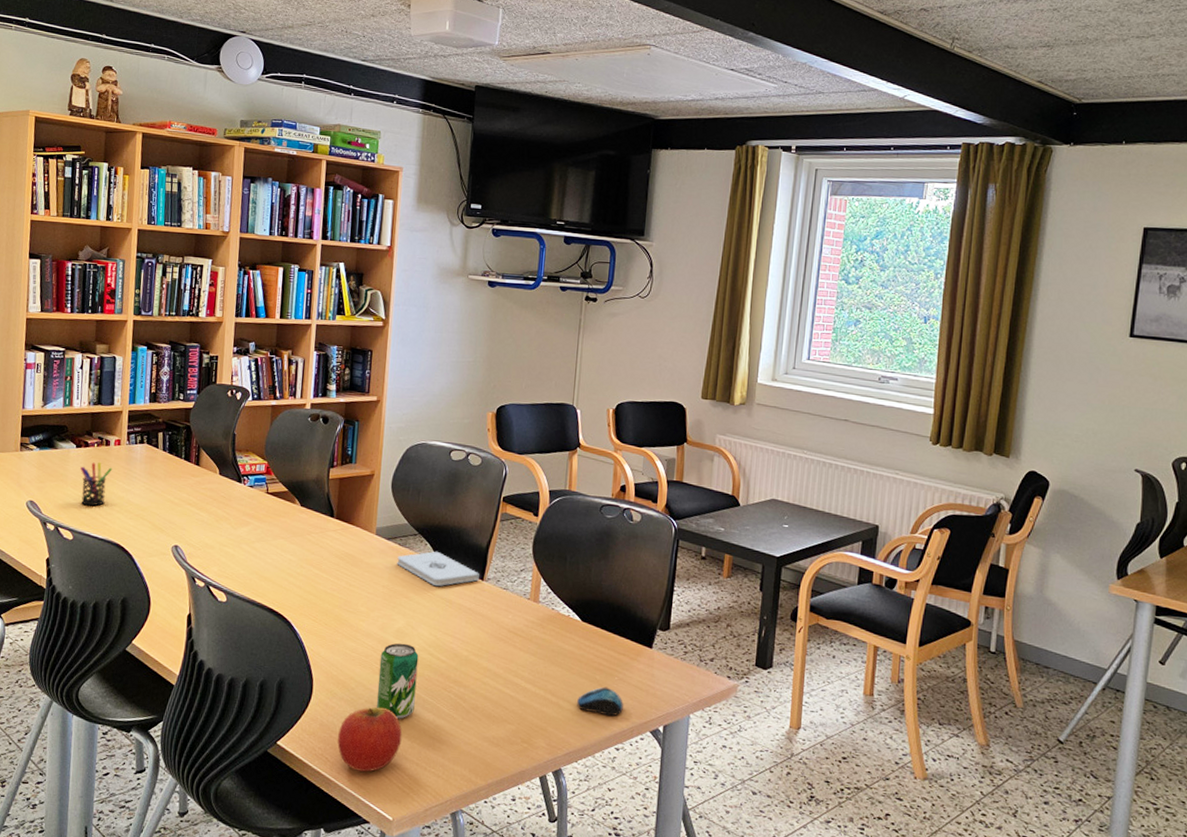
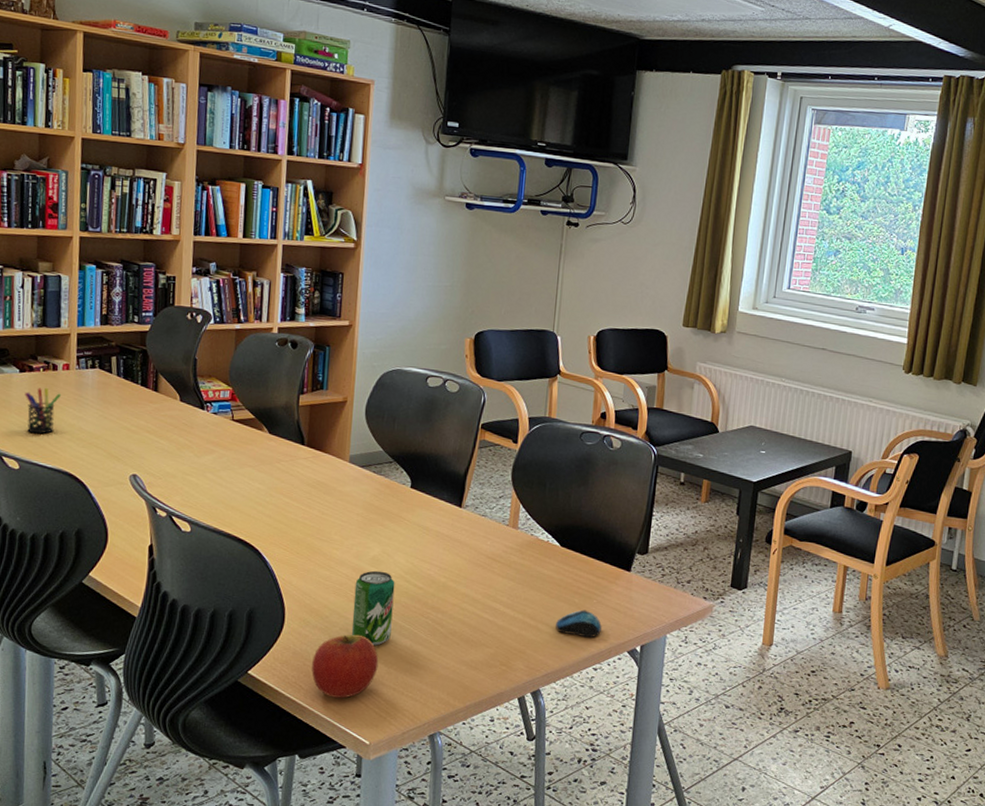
notepad: present [397,551,479,587] -> none [371,478,457,514]

